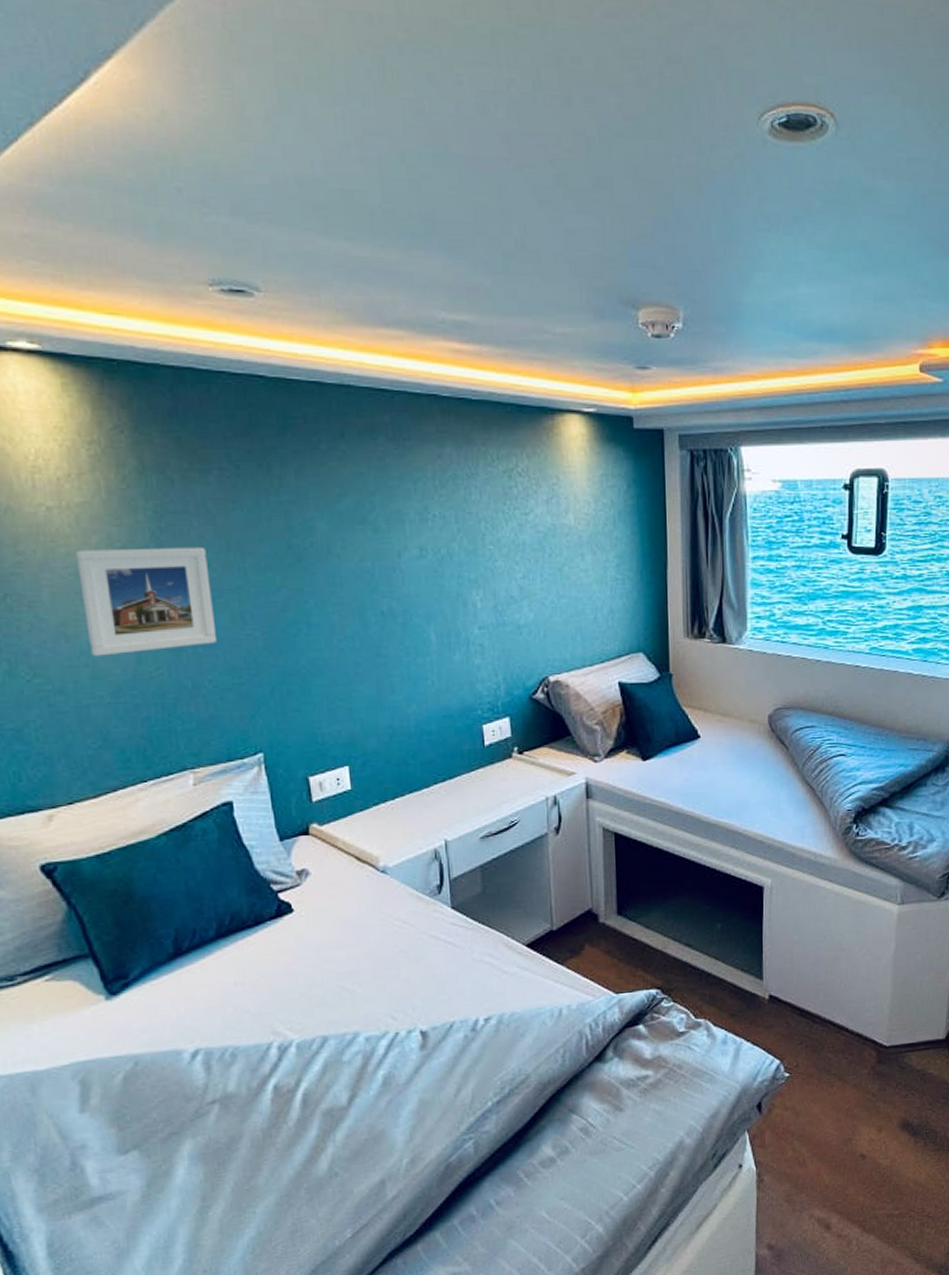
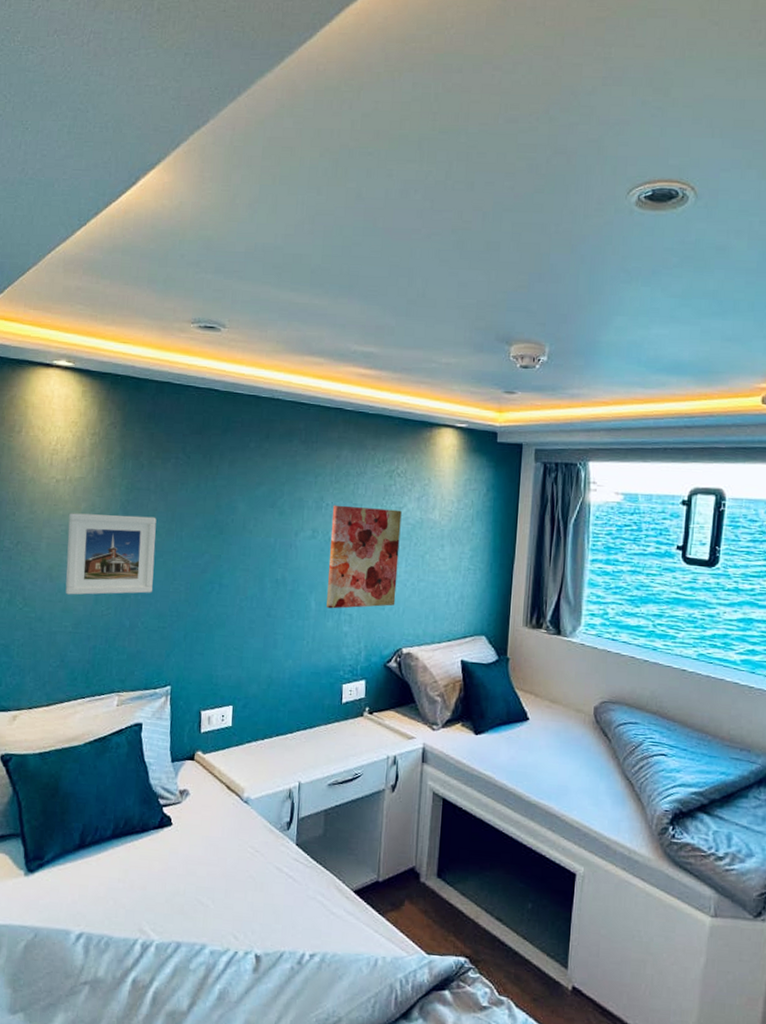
wall art: none [441,515,534,640] -> present [326,505,402,609]

